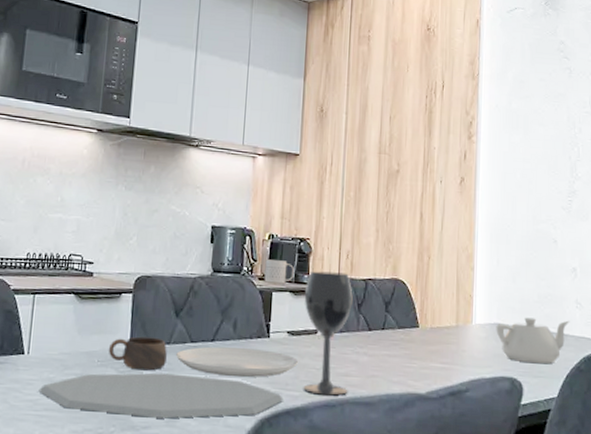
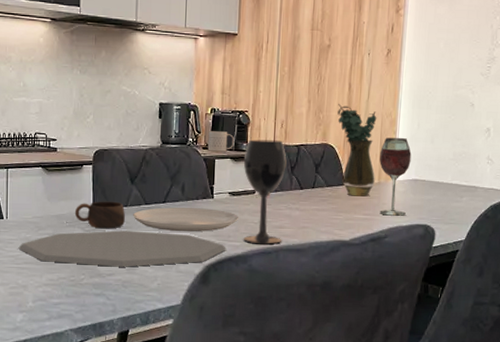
vase: none [408,233,452,342] -> present [337,103,377,197]
wineglass: none [457,274,492,366] -> present [379,138,412,216]
teapot: present [496,317,570,364] -> none [413,173,481,213]

